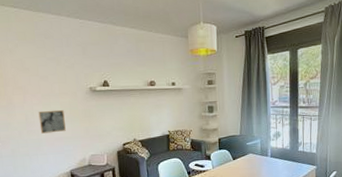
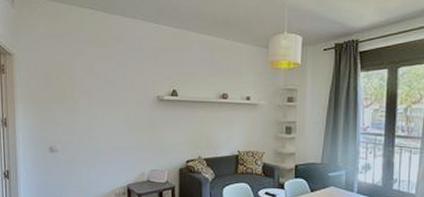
wall art: present [38,109,66,134] -> none [101,117,128,142]

